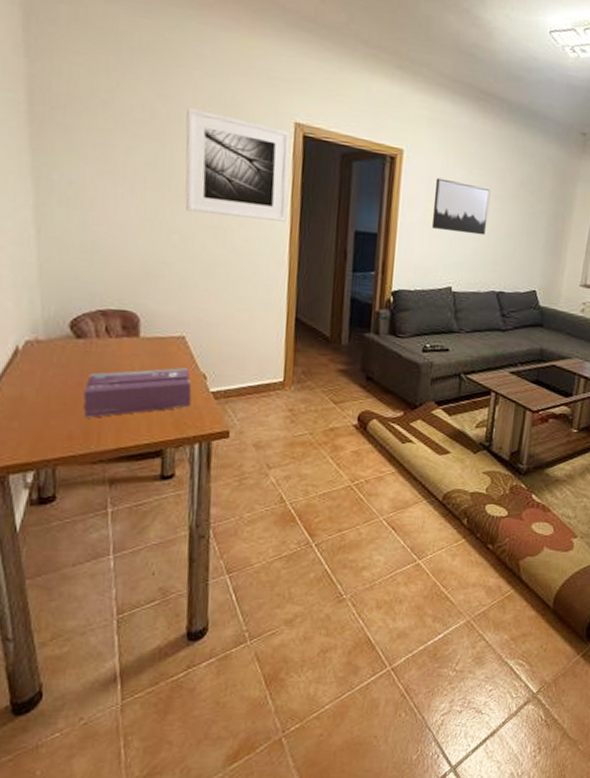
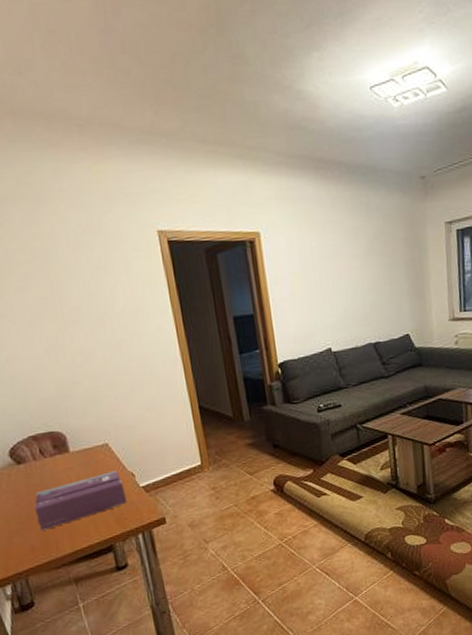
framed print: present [185,106,291,222] -> none [61,239,170,332]
wall art: present [431,177,491,236] -> none [295,249,351,299]

